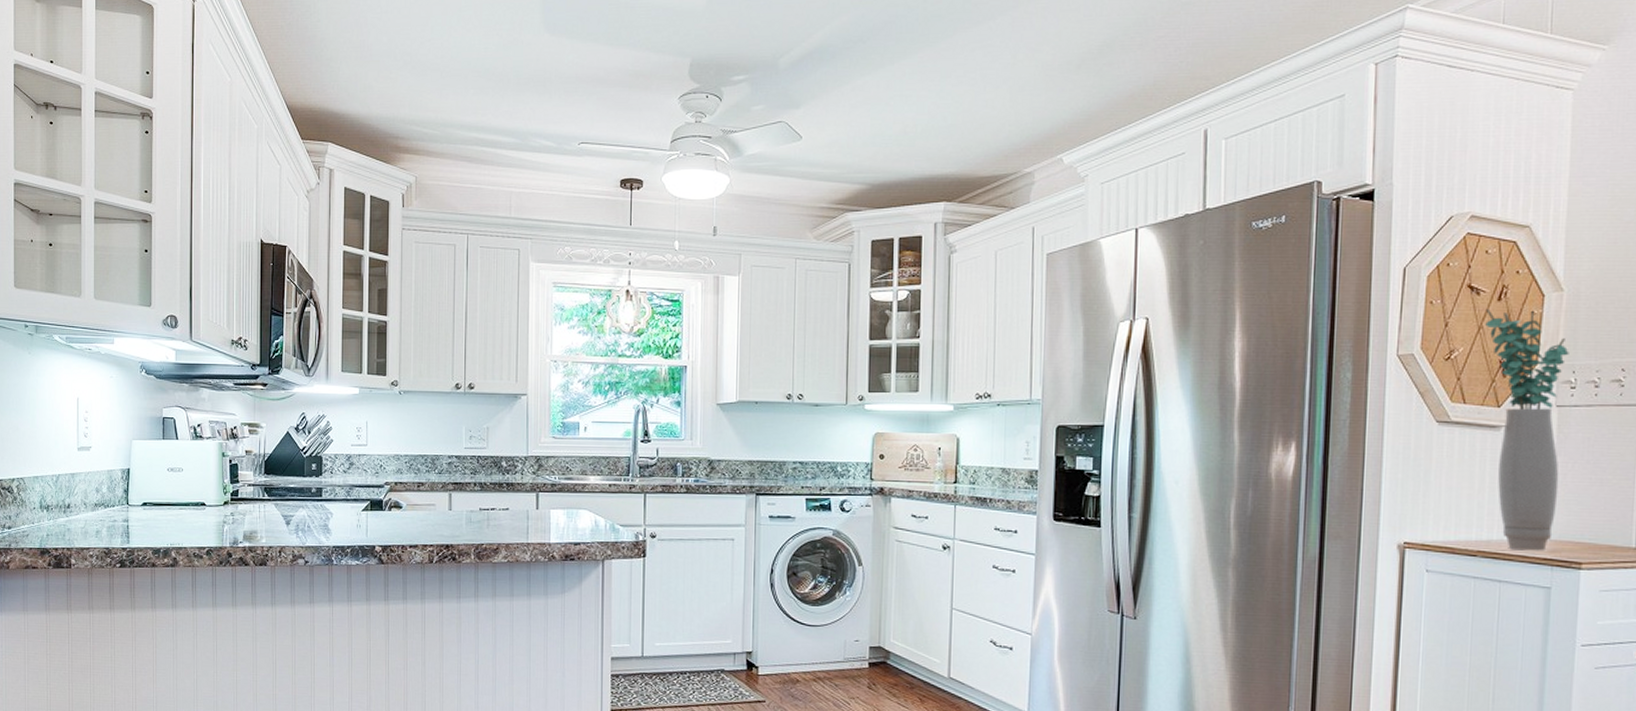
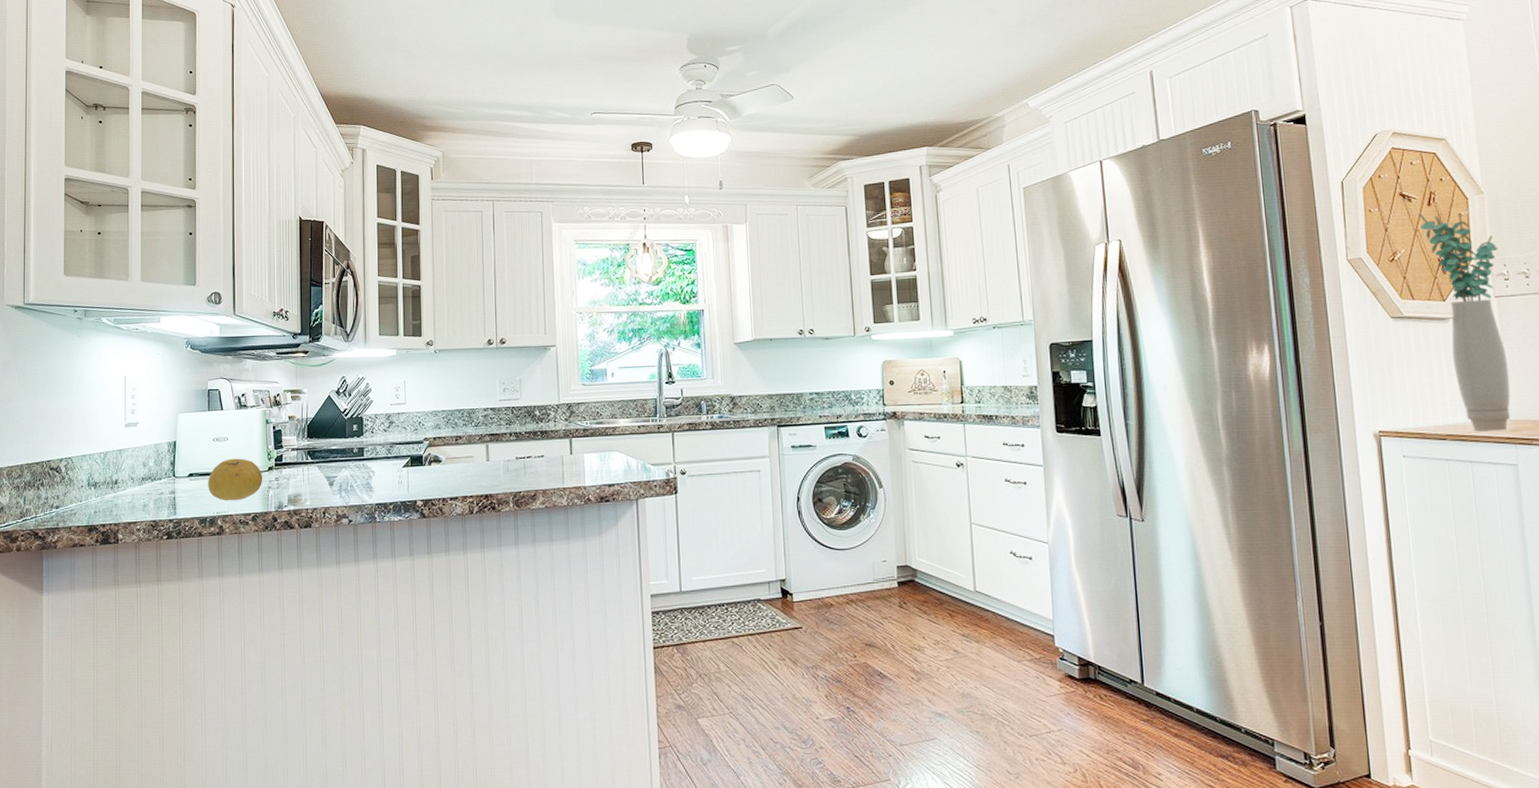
fruit: none [162,490,218,534] -> present [208,458,263,501]

